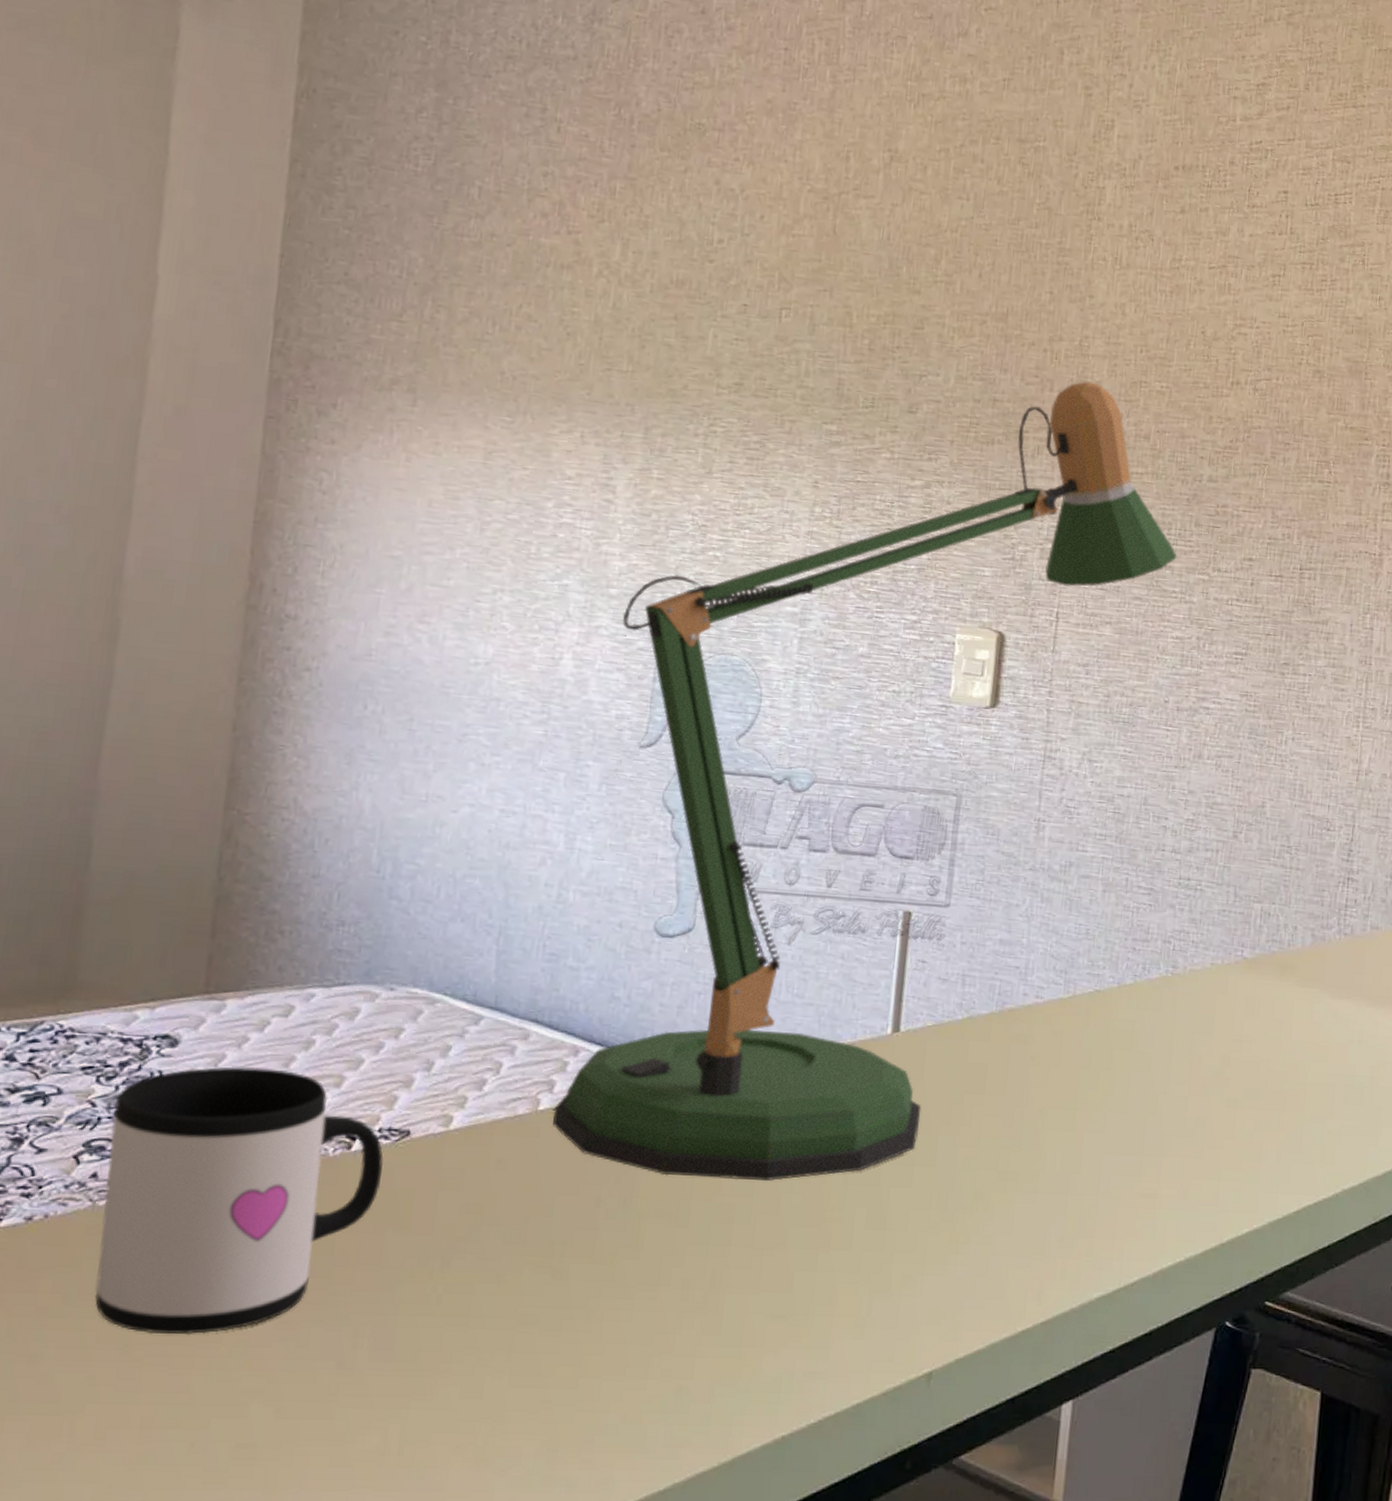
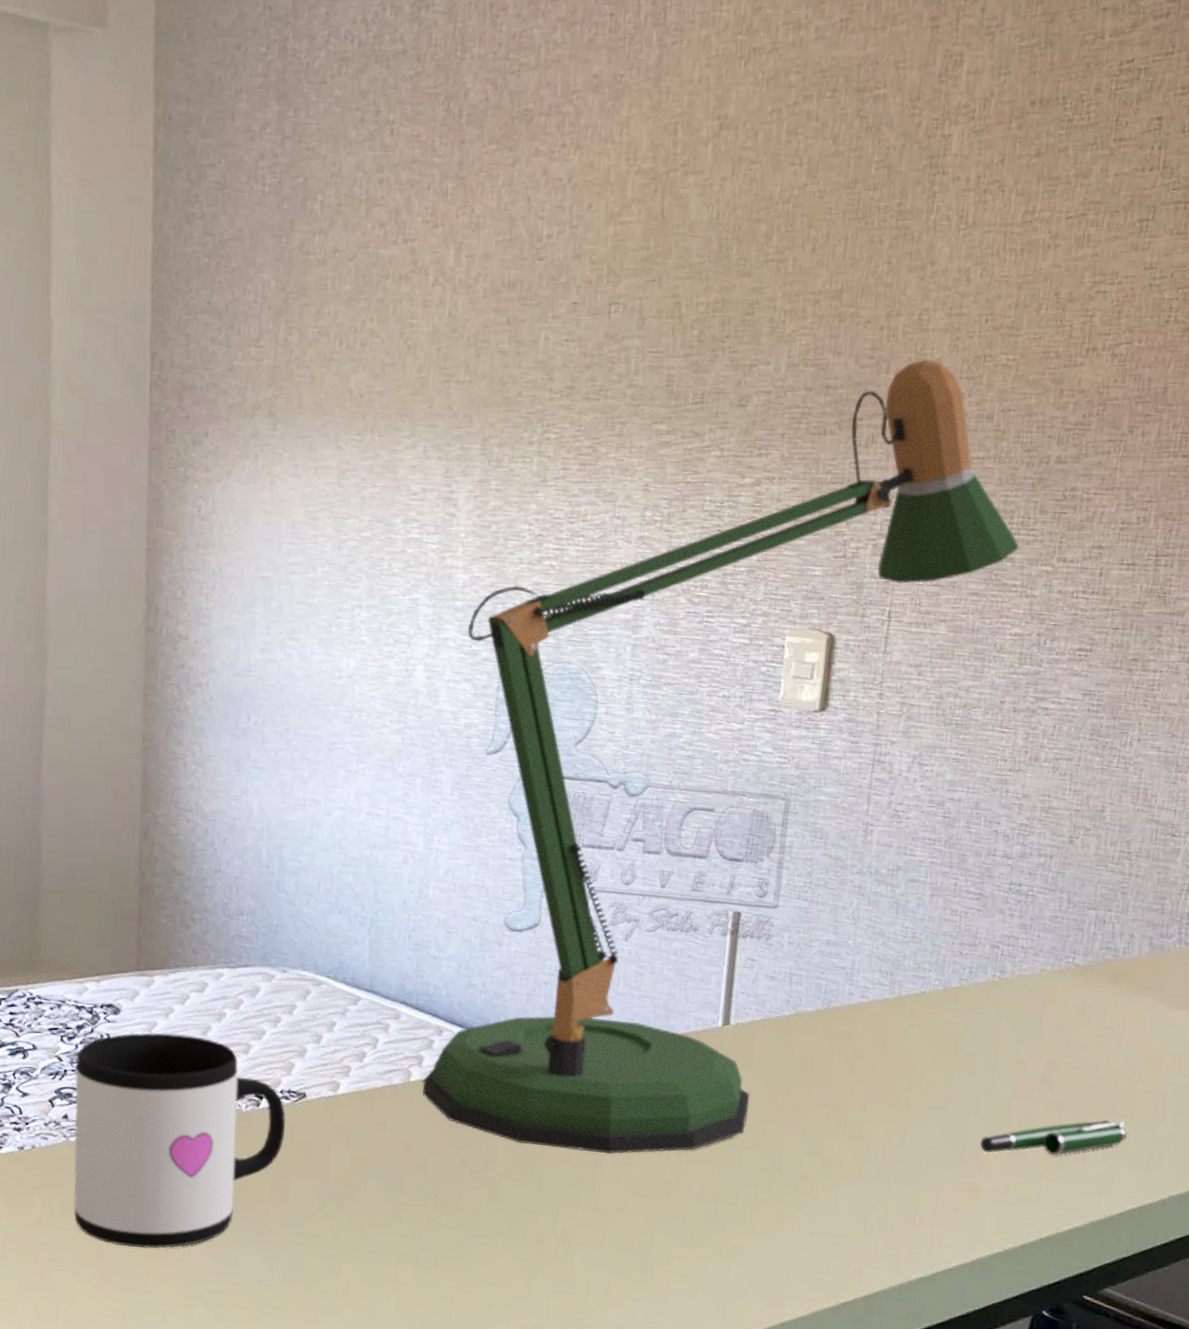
pen: none [1158,1114,1301,1156] -> present [979,1120,1129,1156]

